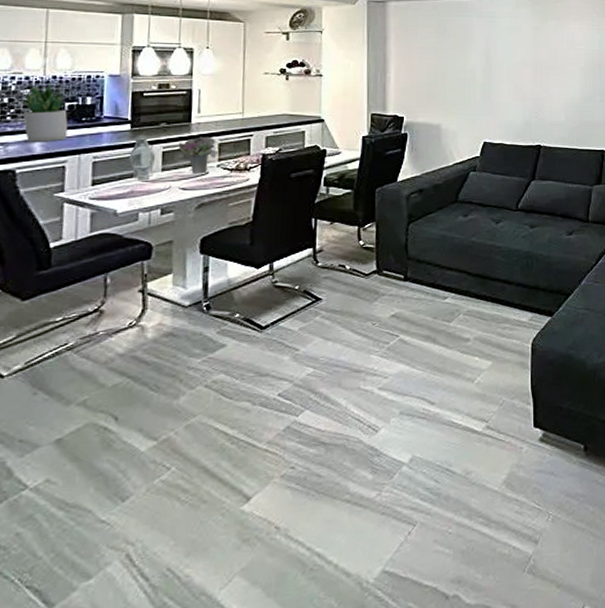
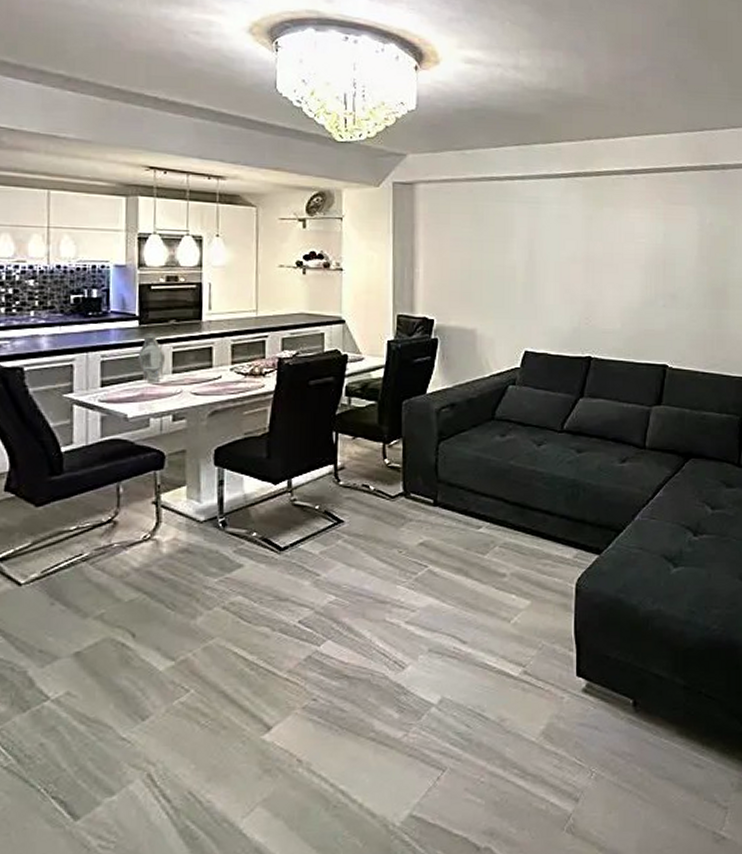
planter: present [20,83,68,142] -> none [25,272,75,338]
flower bouquet: present [178,136,219,174] -> none [188,336,232,378]

